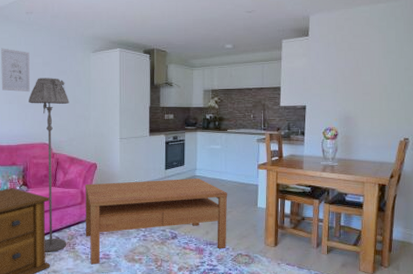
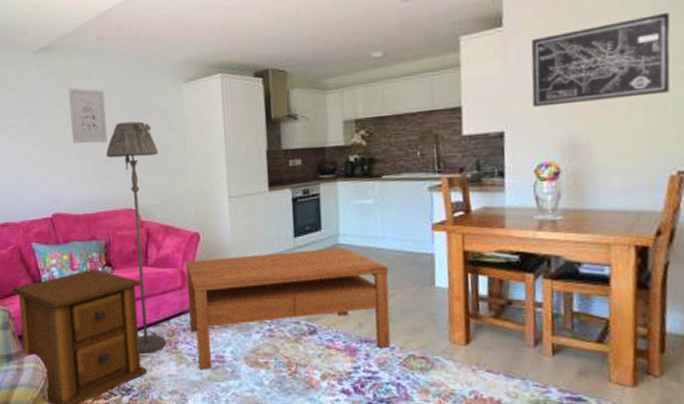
wall art: none [324,39,405,91] -> present [531,13,671,108]

